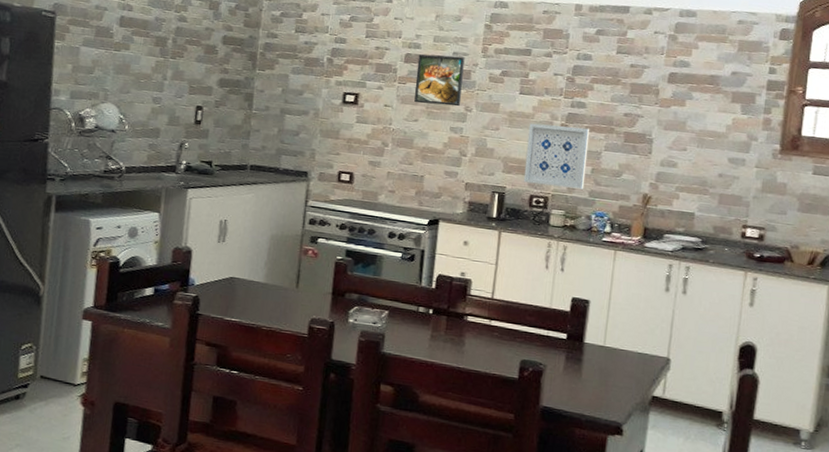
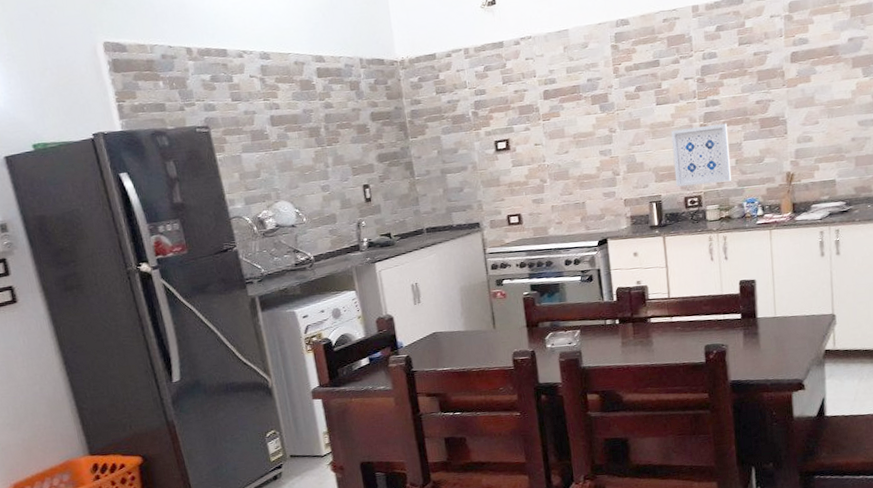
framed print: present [414,54,465,107] -> none [555,82,605,136]

